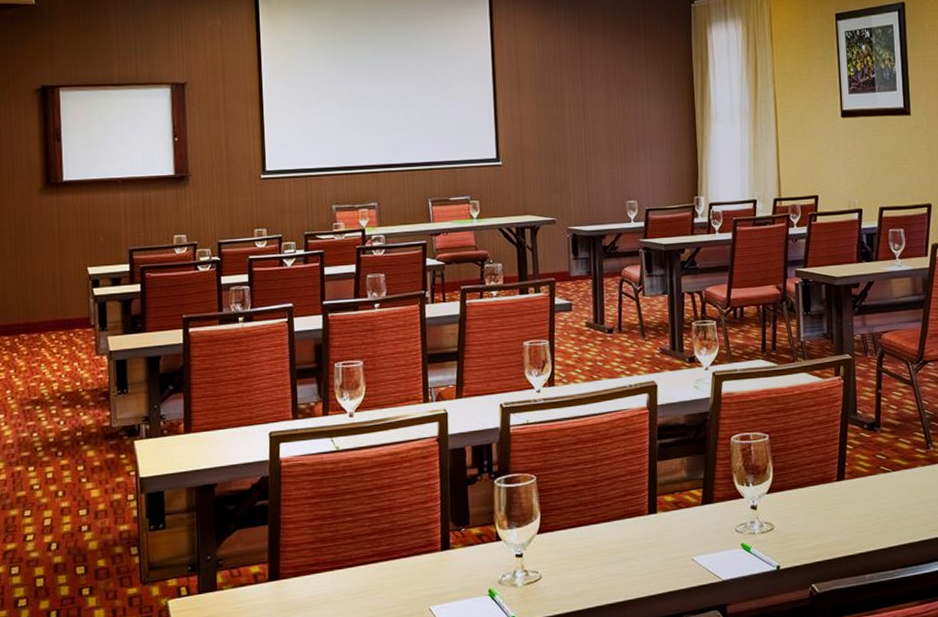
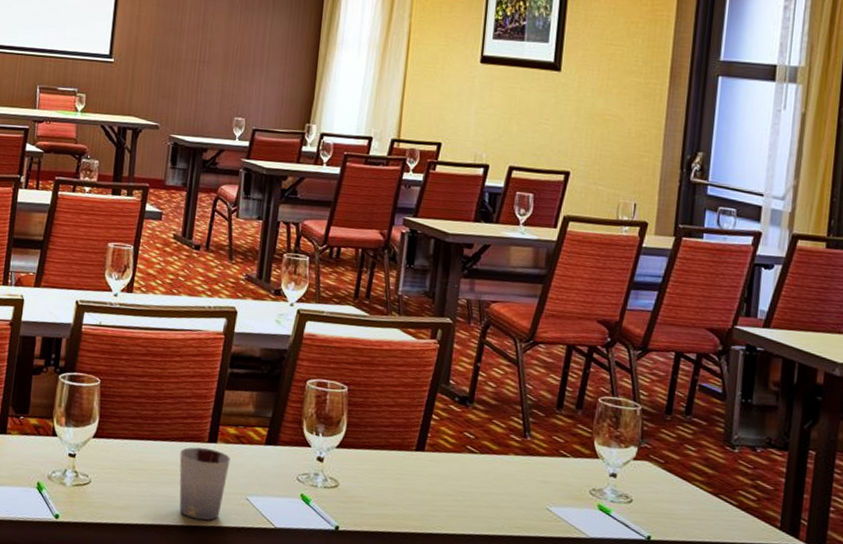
cup: none [623,520,672,590] -> present [179,447,230,521]

